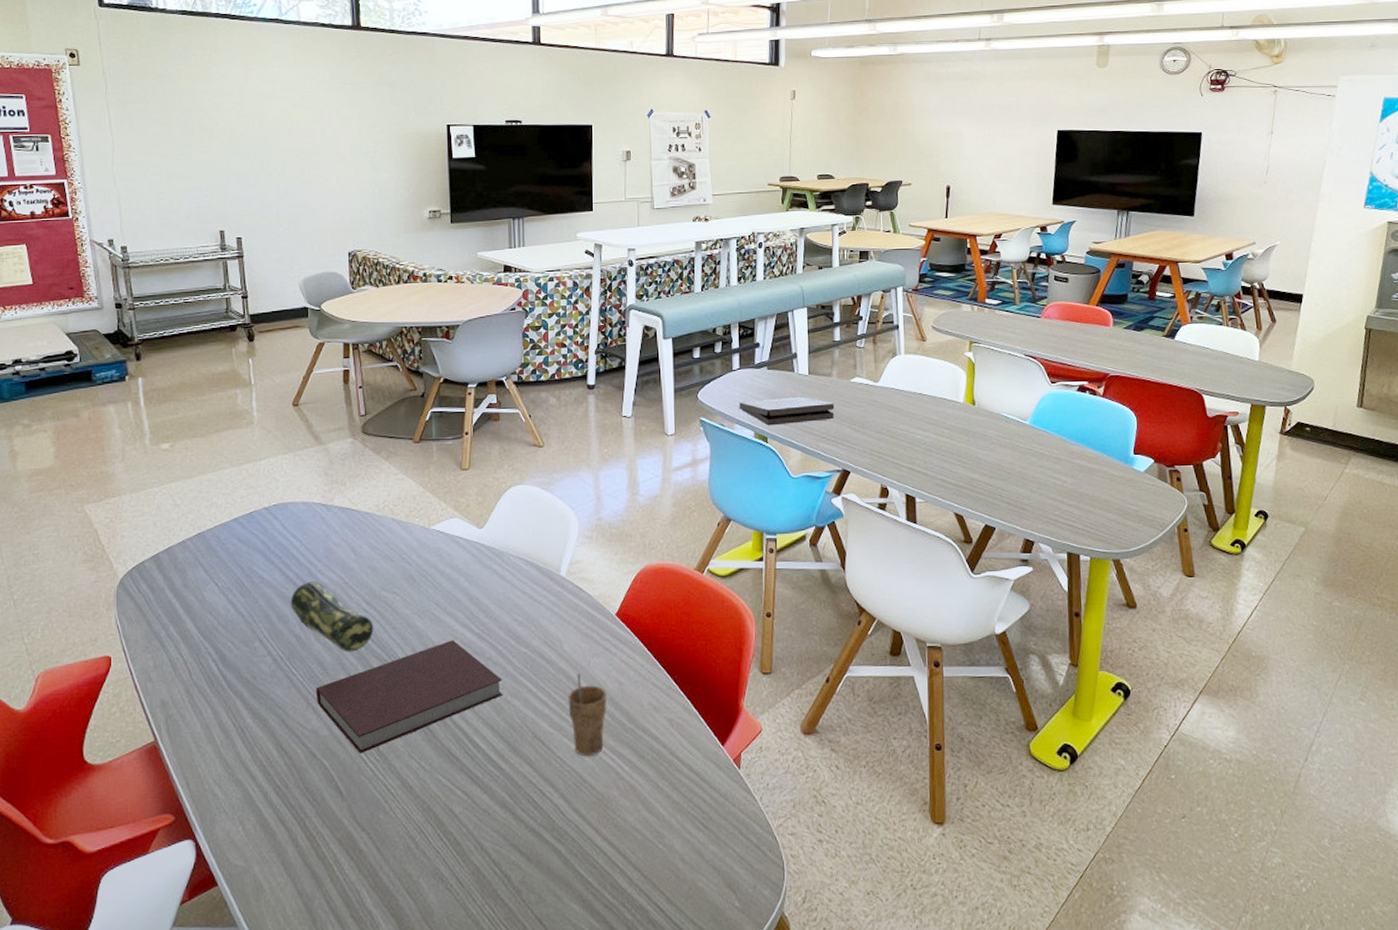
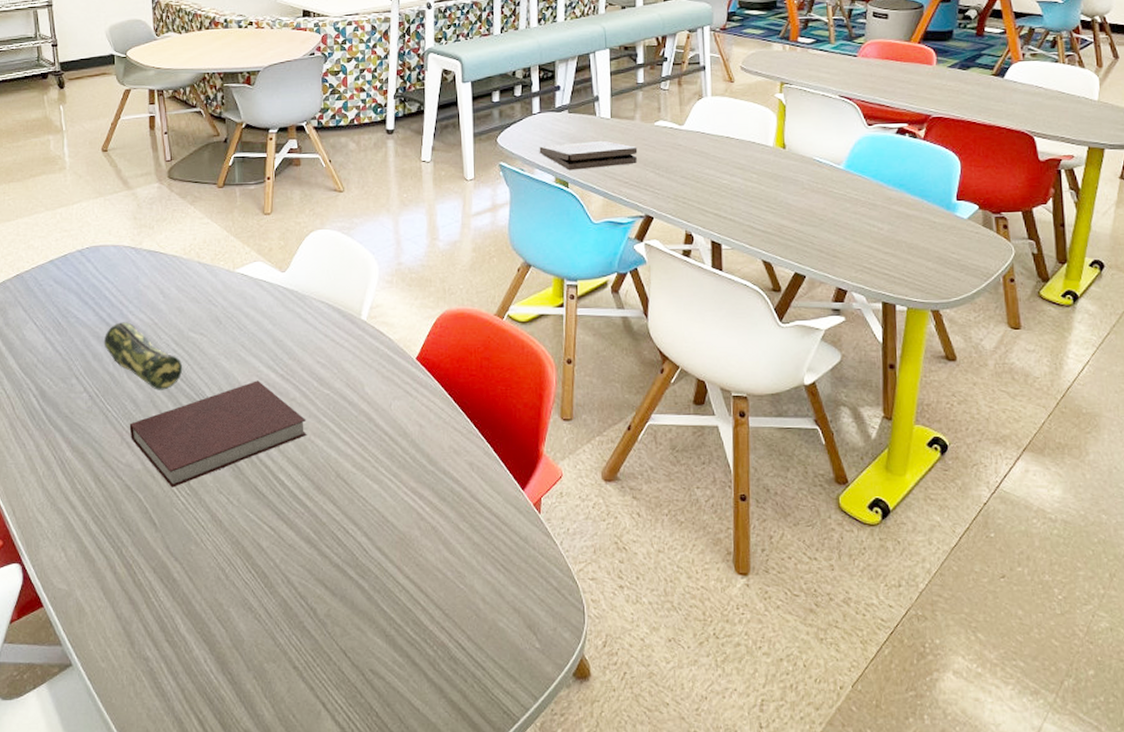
cup: present [568,674,607,757] -> none [370,416,408,497]

